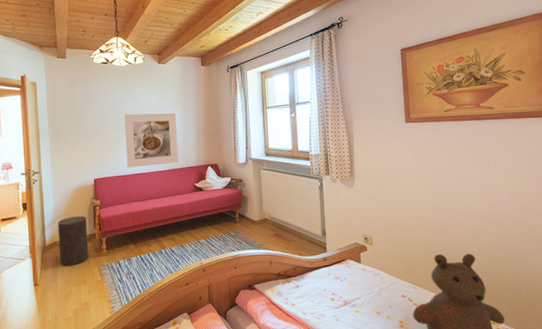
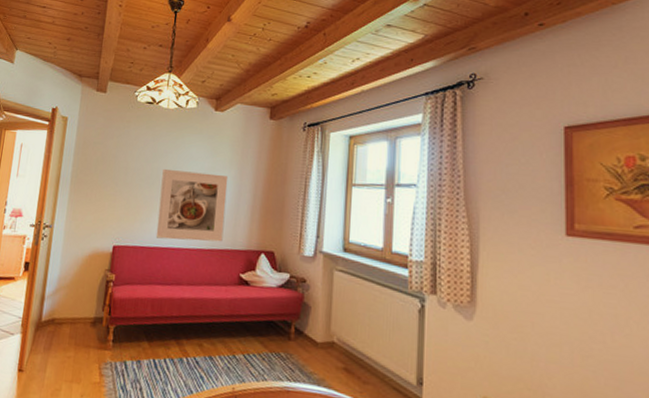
stool: present [57,215,89,267] -> none [54,289,95,355]

